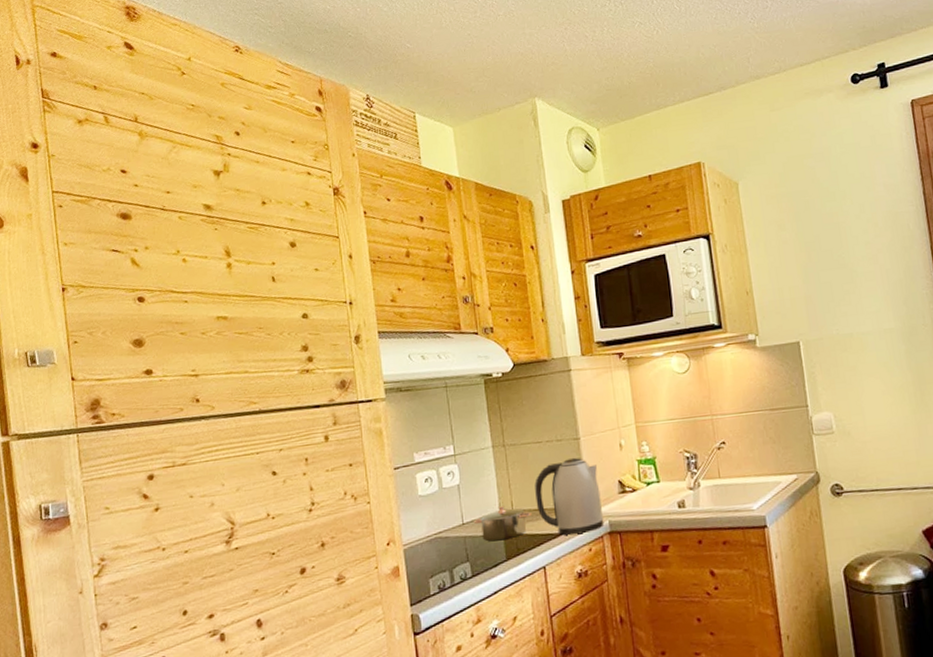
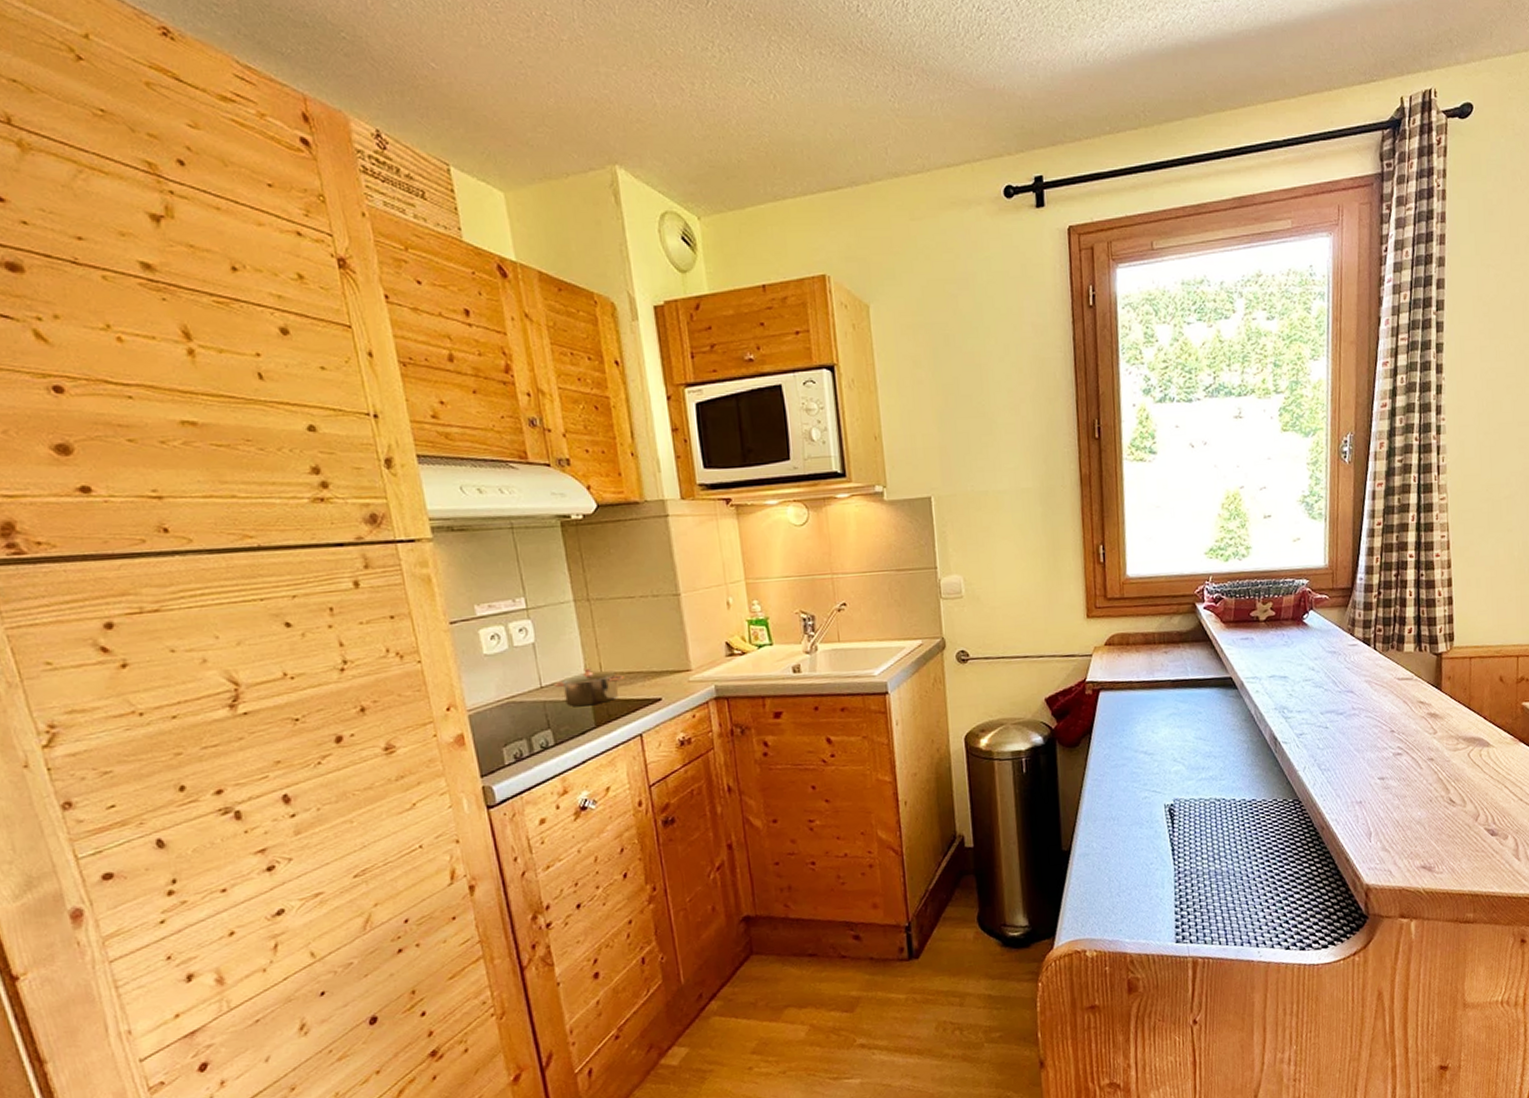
kettle: present [534,457,605,536] -> none [627,615,710,702]

